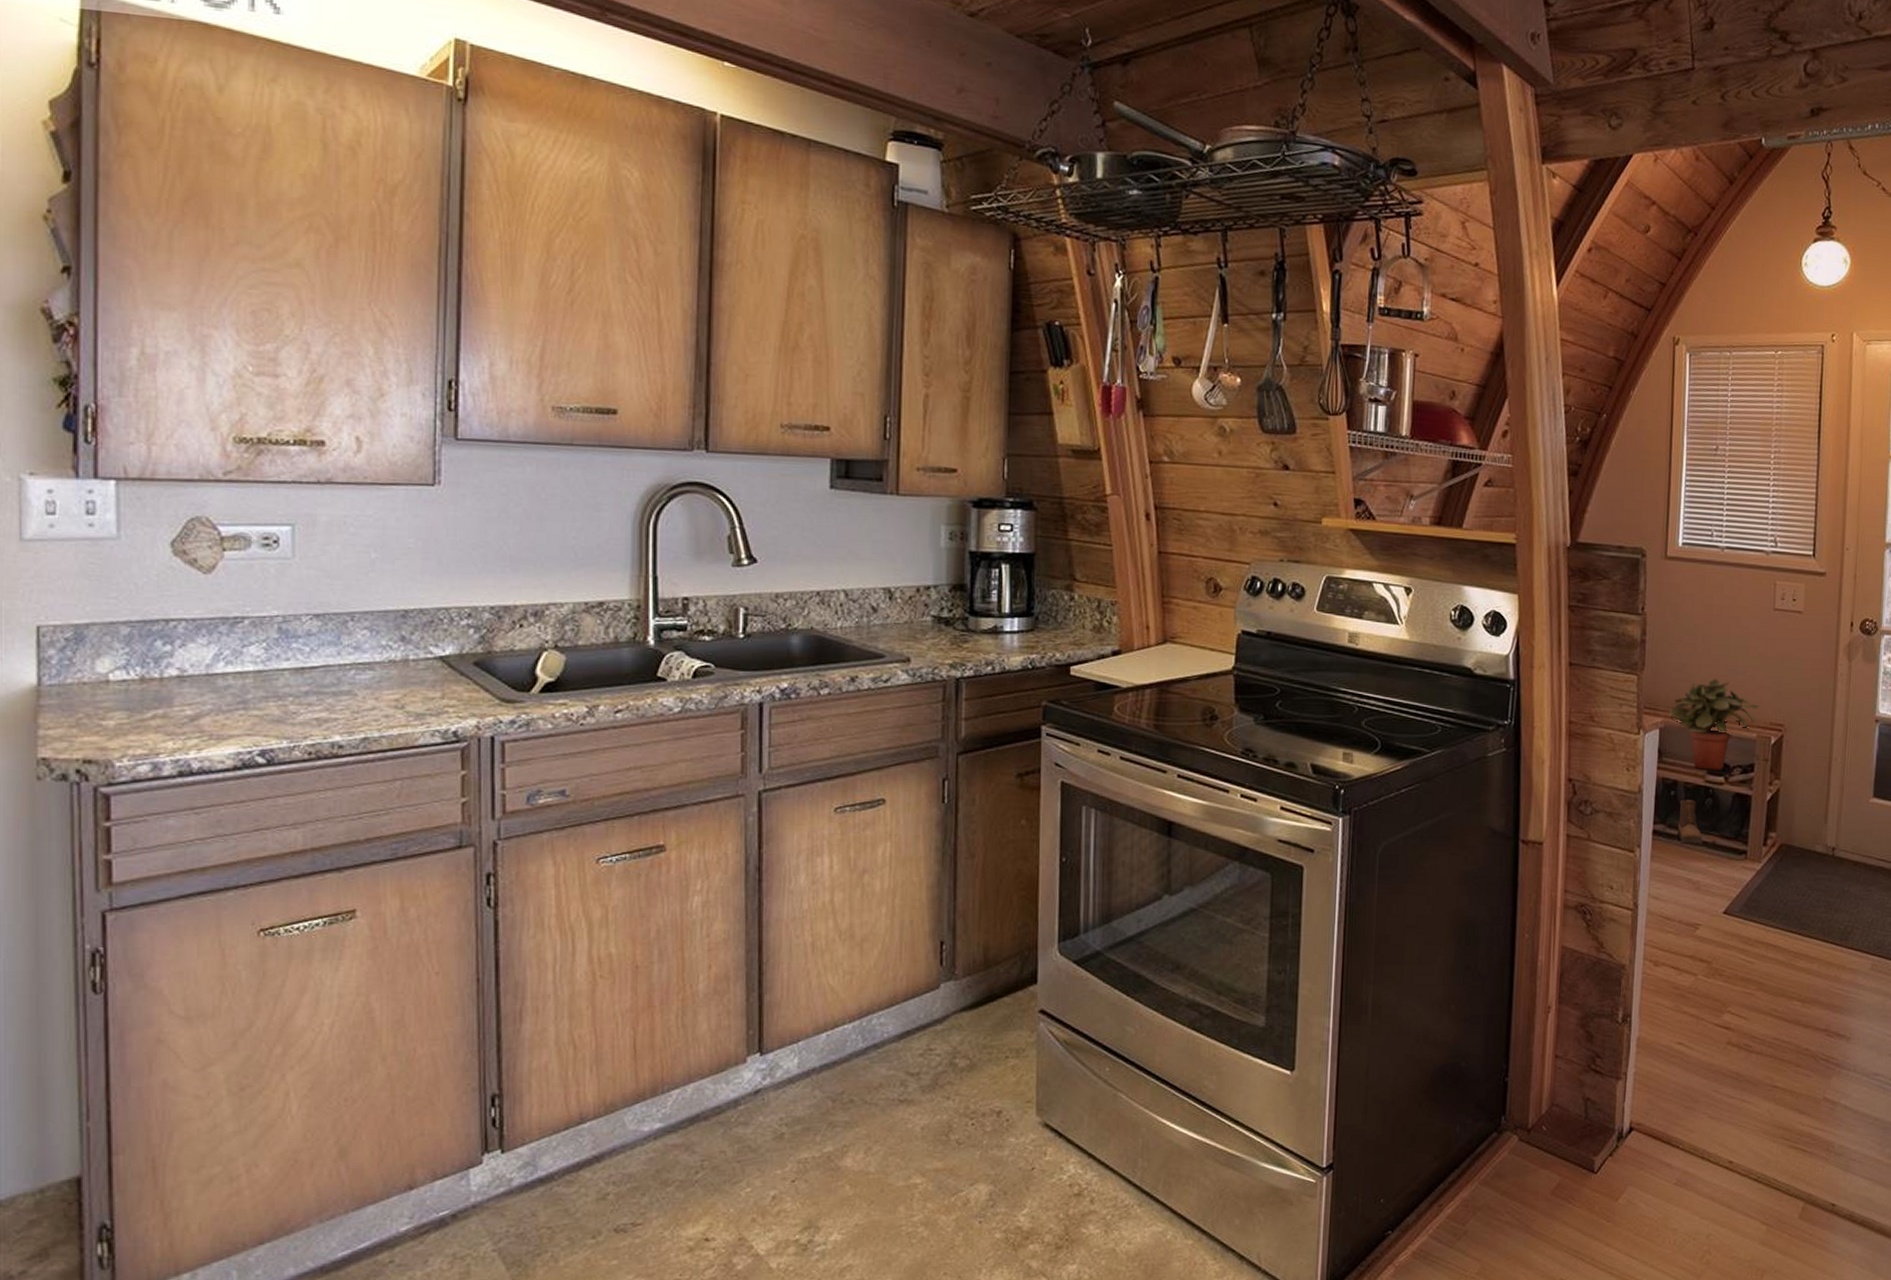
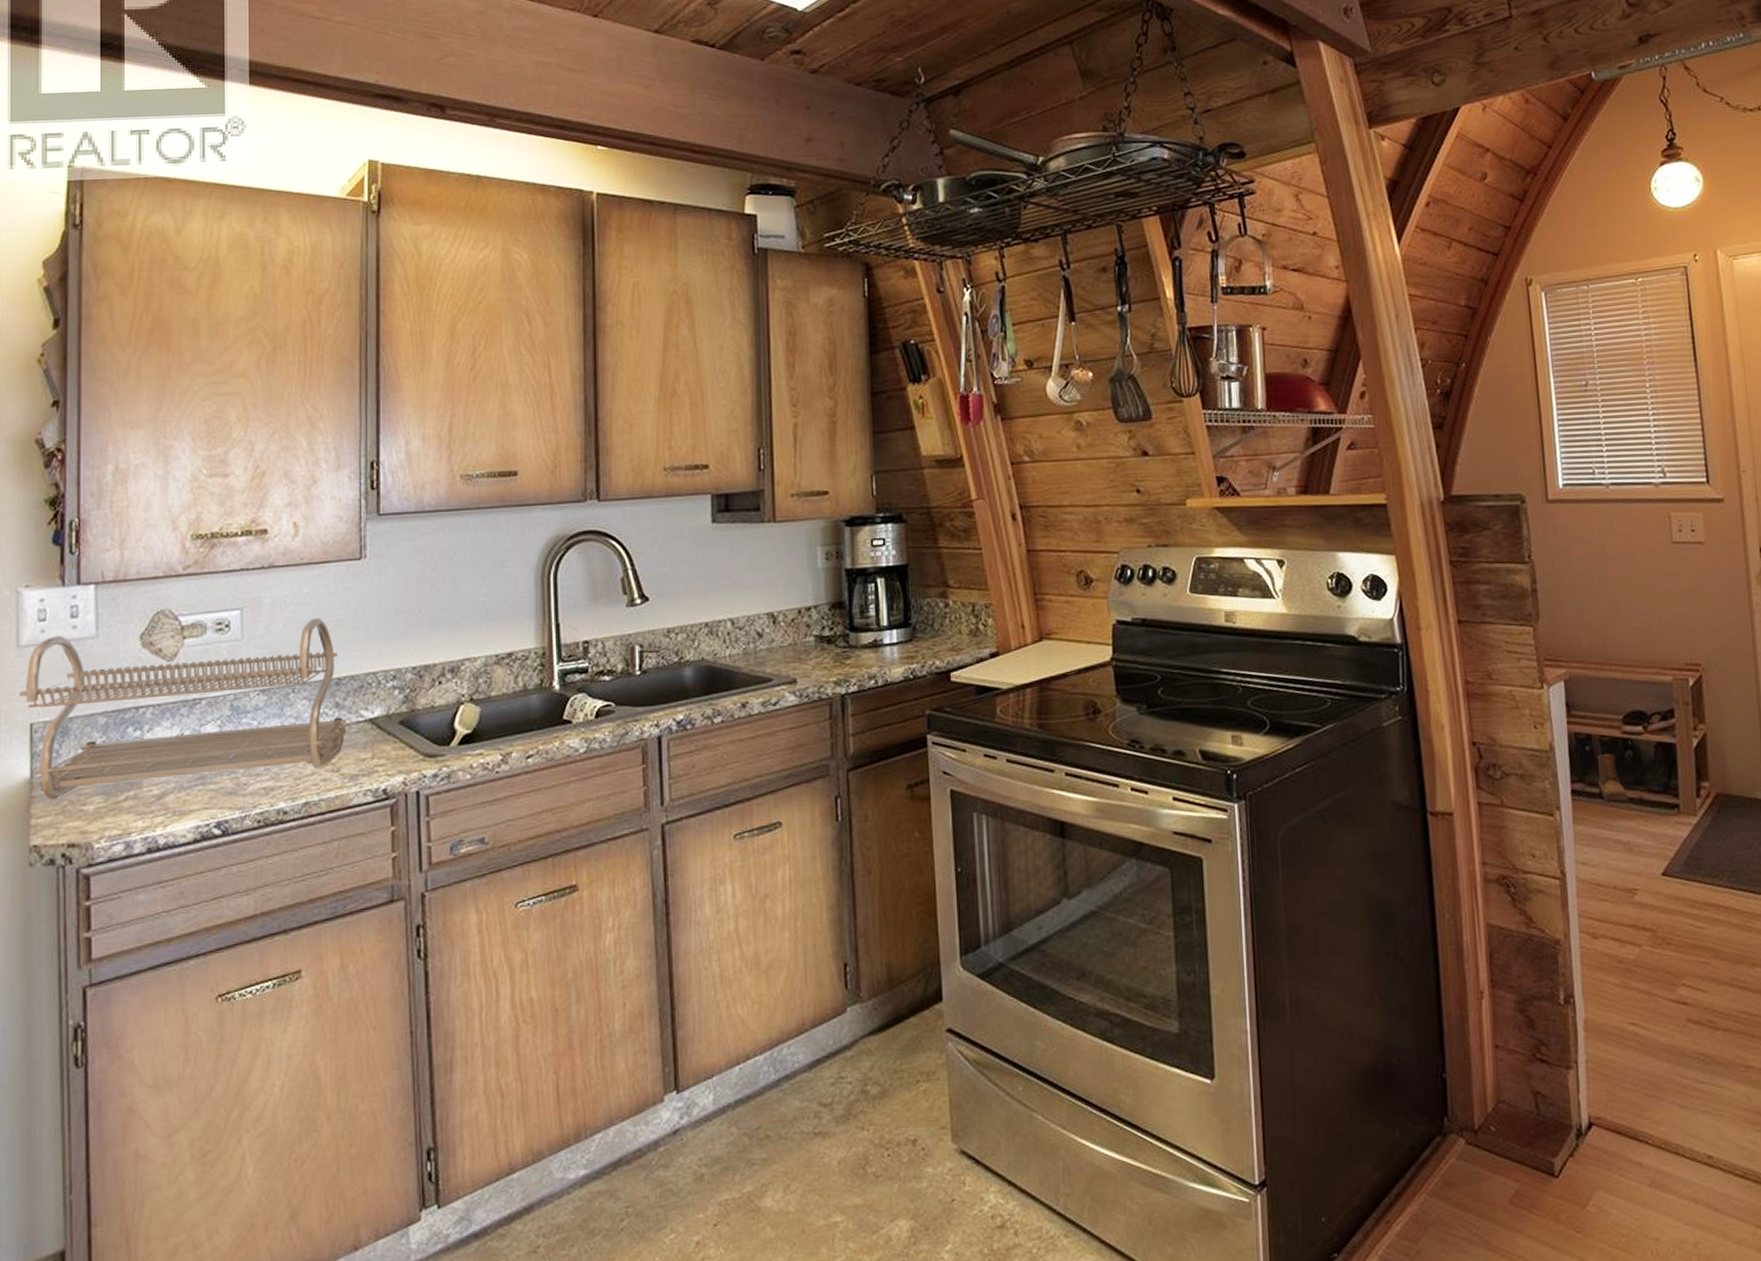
dish rack: none [21,532,413,710] -> present [18,617,347,799]
potted plant: present [1669,679,1760,770] -> none [1572,622,1671,720]

